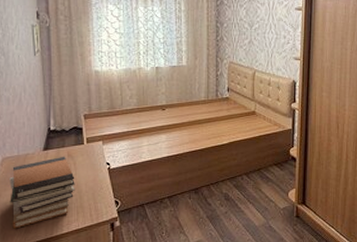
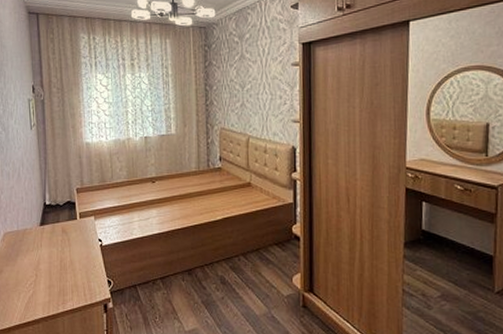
book stack: present [9,156,75,229] -> none [10,231,70,306]

